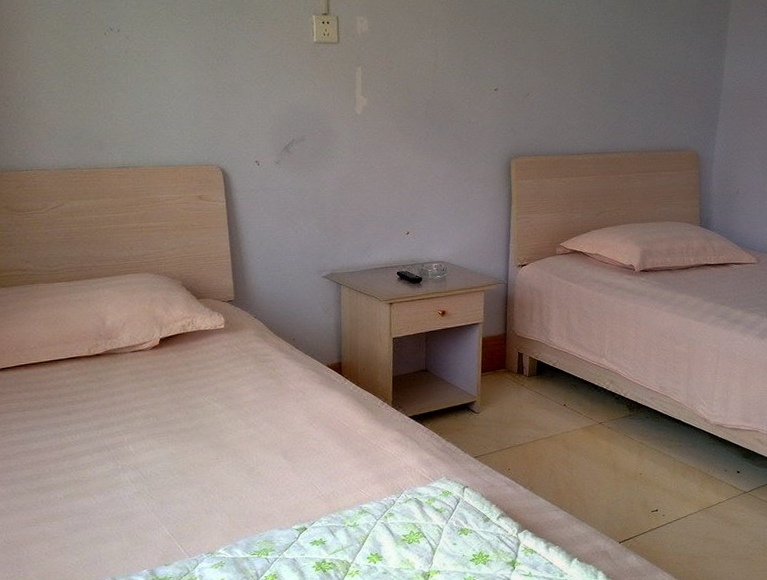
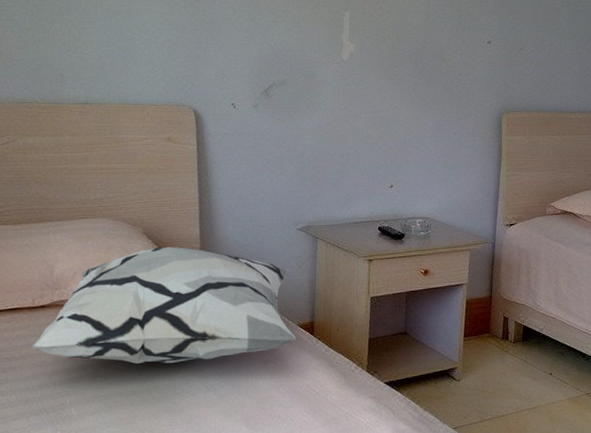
decorative pillow: none [90,296,326,404] -> present [31,246,296,364]

